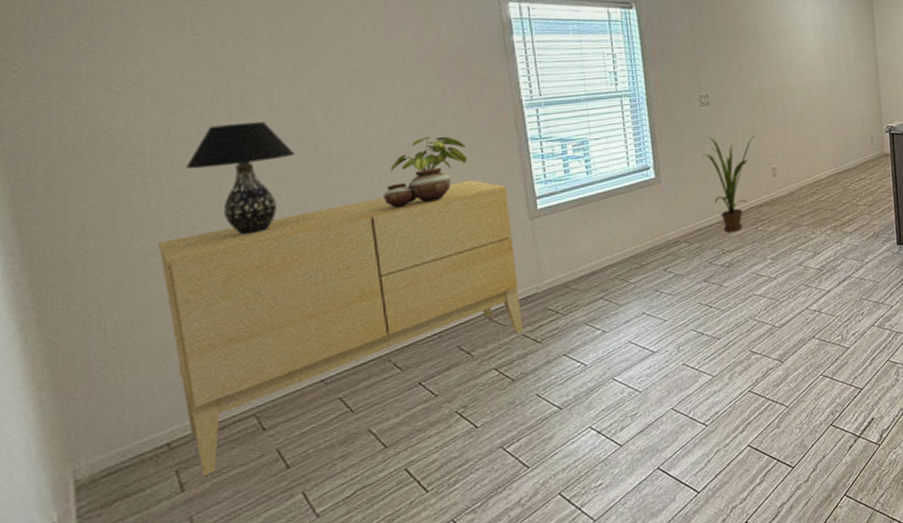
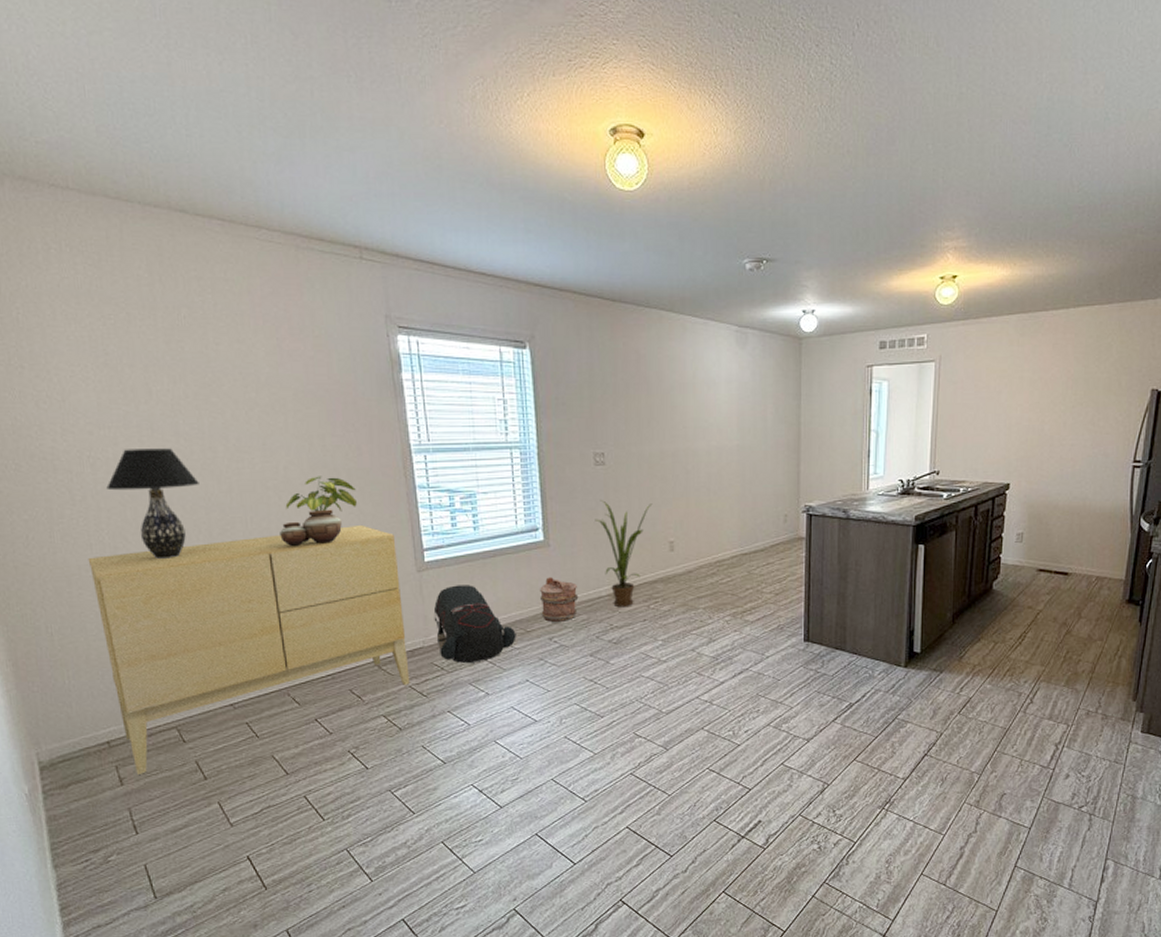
backpack: none [547,227,632,305] -> present [433,585,516,663]
bucket: none [653,211,691,254] -> present [540,577,579,622]

